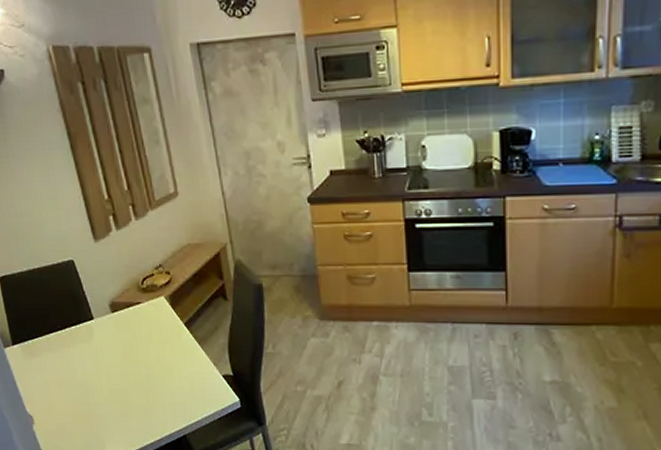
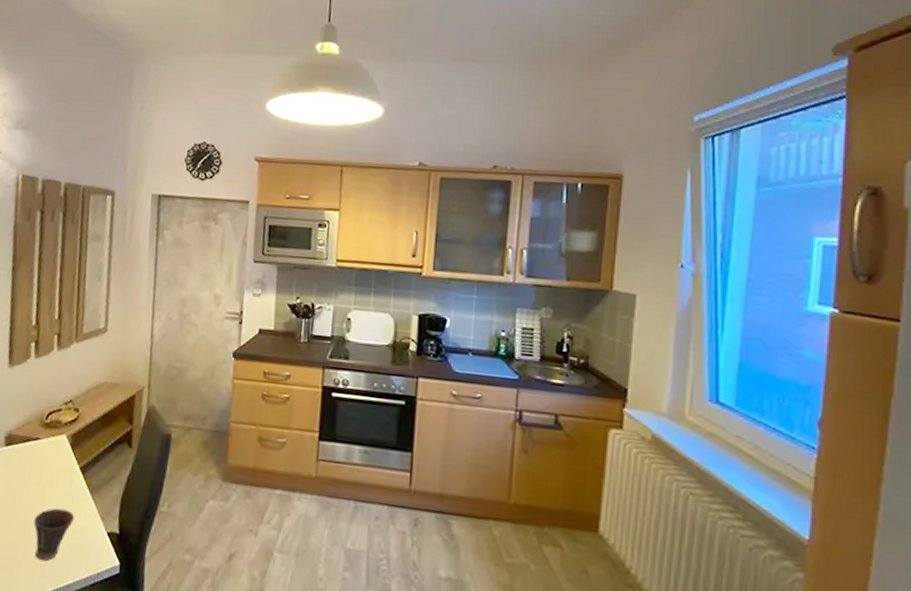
cup: none [155,360,190,404] -> present [34,508,75,562]

